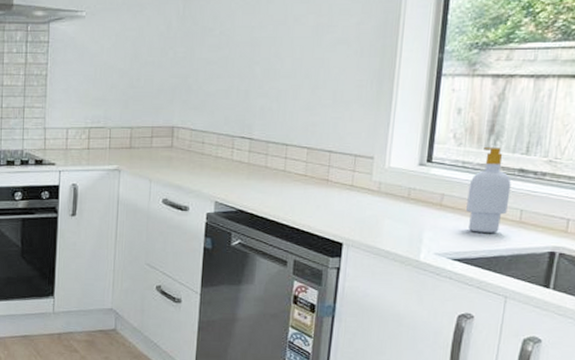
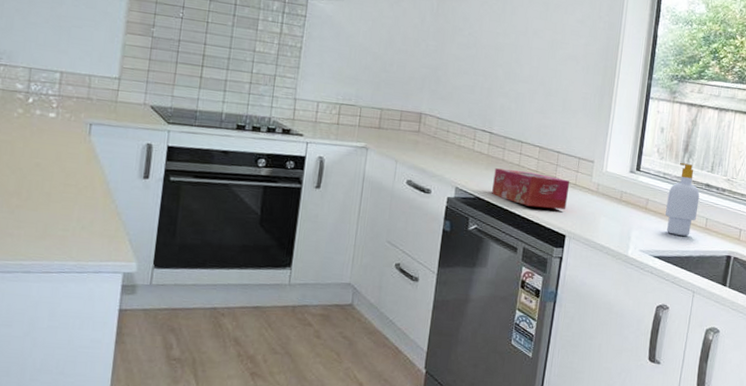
tissue box: none [255,177,346,216] -> present [492,168,570,210]

